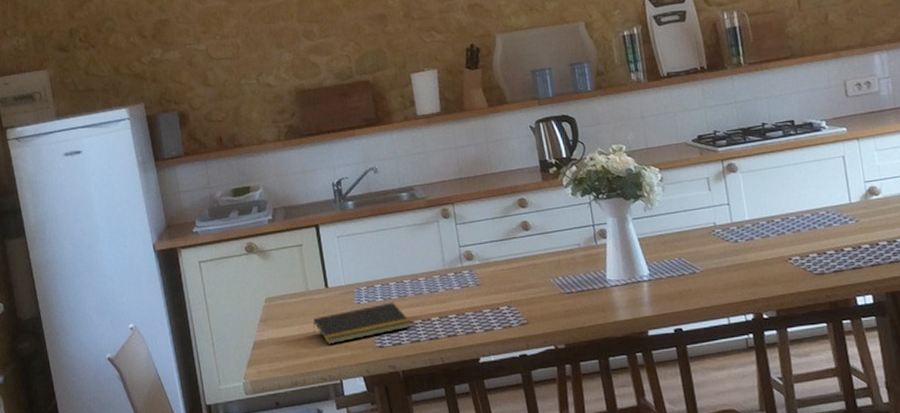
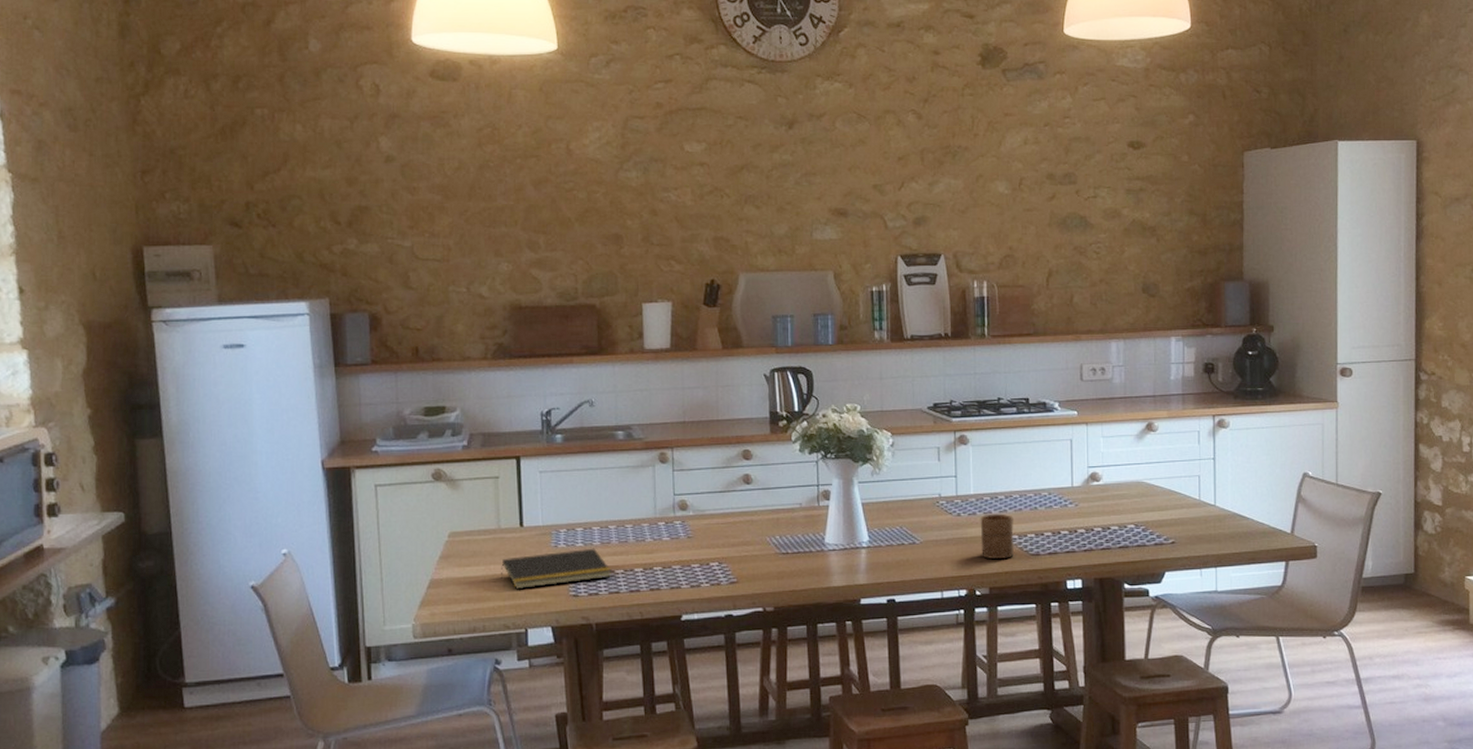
cup: none [758,236,799,282] -> present [980,513,1015,559]

